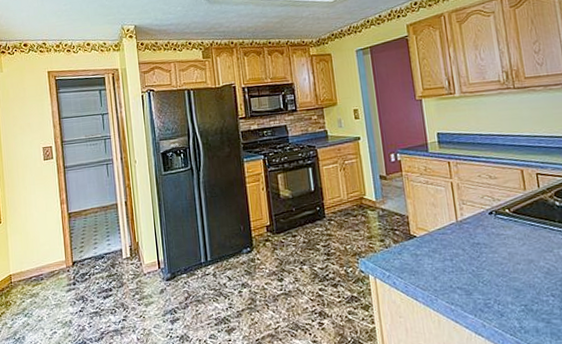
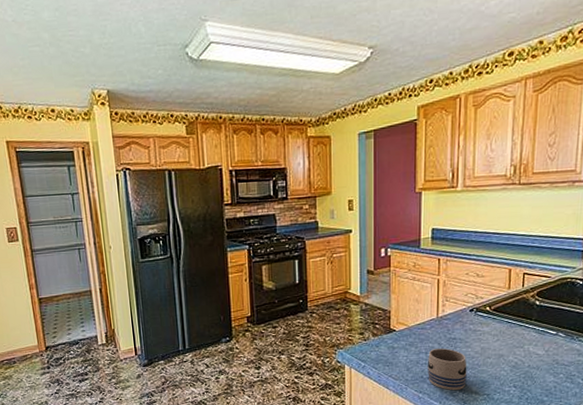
mug: none [454,254,500,301] -> present [428,348,467,390]

